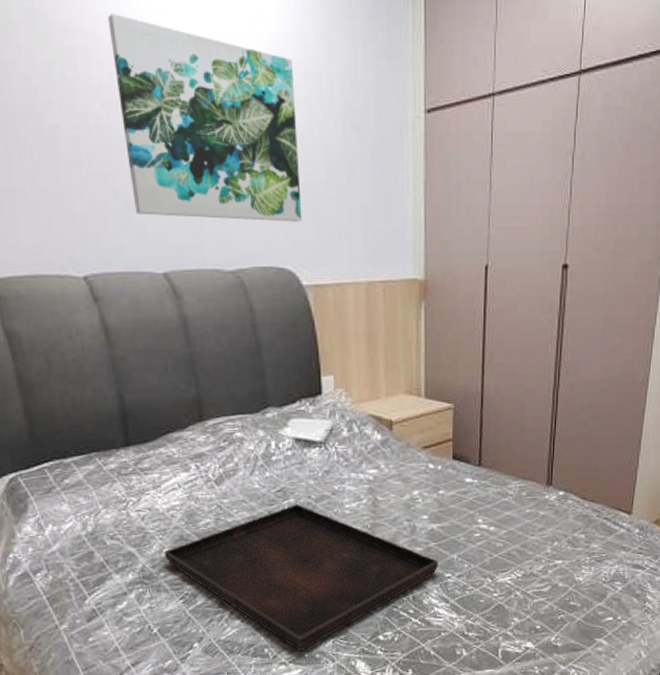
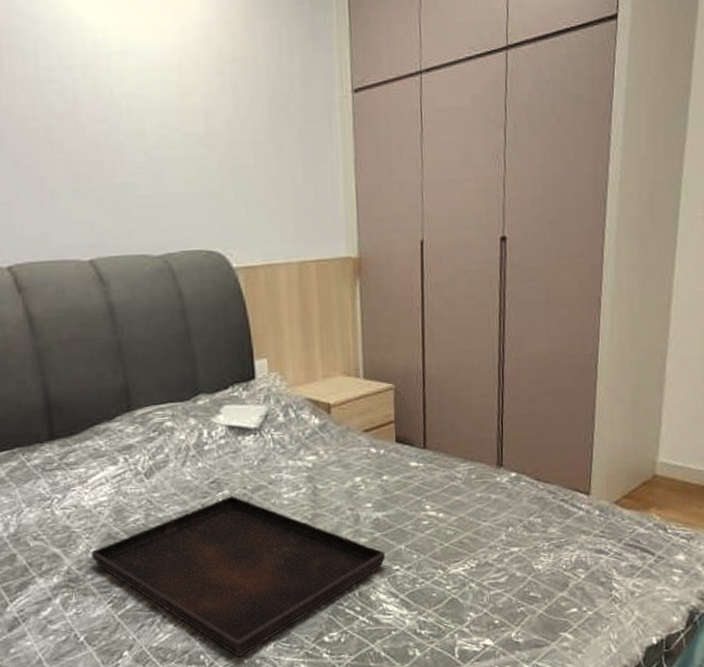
wall art: present [107,13,302,222] -> none [33,10,231,205]

